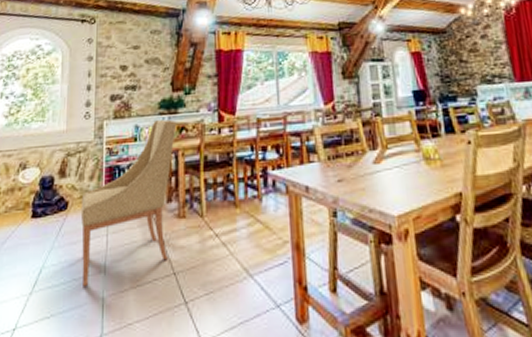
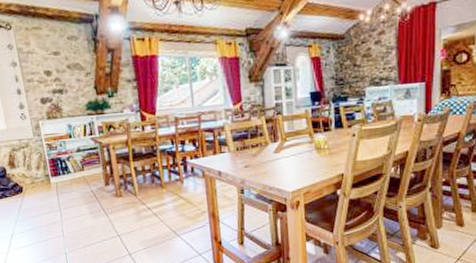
chair: present [80,119,176,287] -> none [32,119,112,246]

